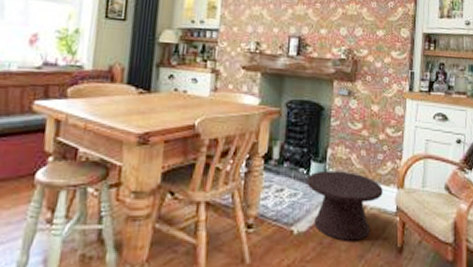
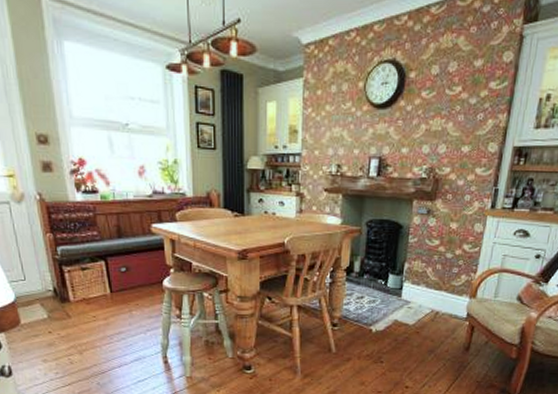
side table: present [307,170,383,241] -> none [384,282,456,339]

